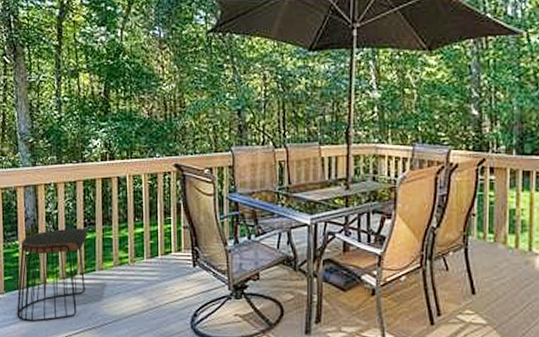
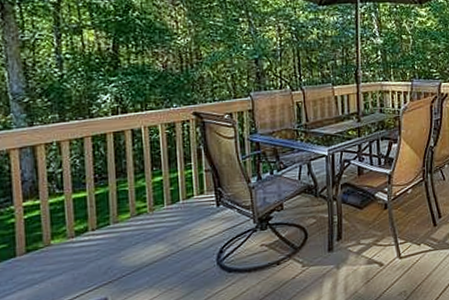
stool: present [17,228,87,322] -> none [14,184,99,289]

